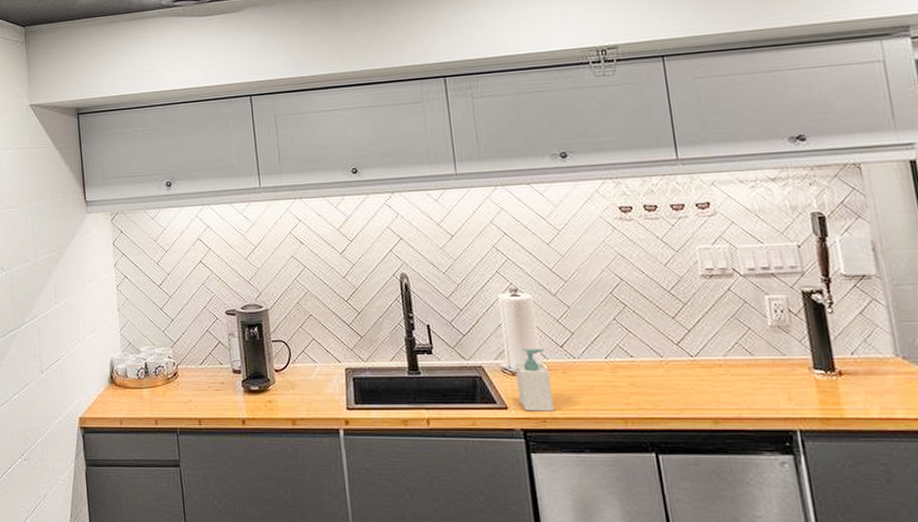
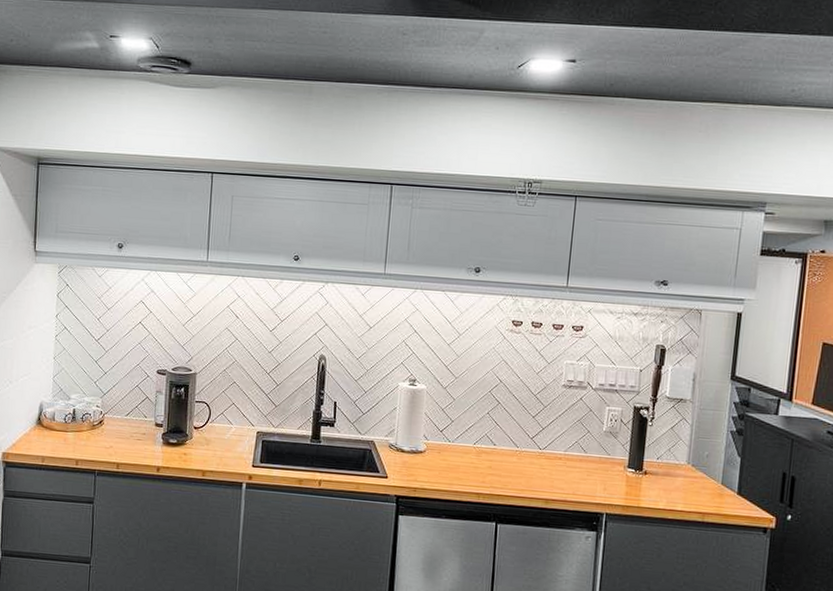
soap bottle: present [515,349,554,412] -> none [398,430,428,484]

